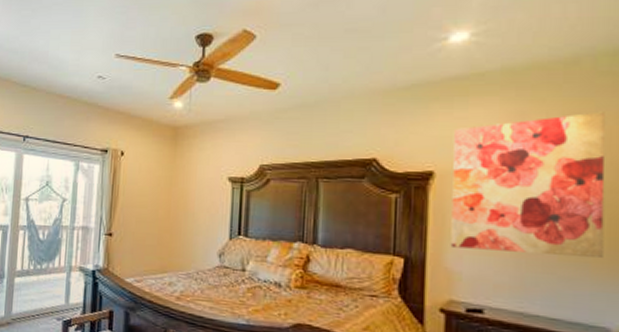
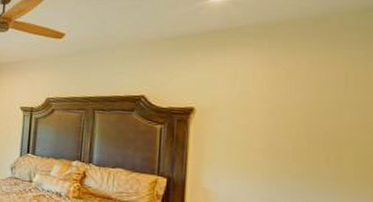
wall art: present [450,111,606,259] -> none [208,61,352,188]

